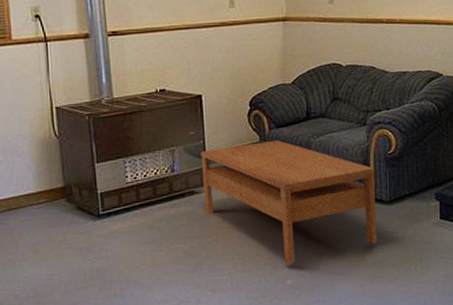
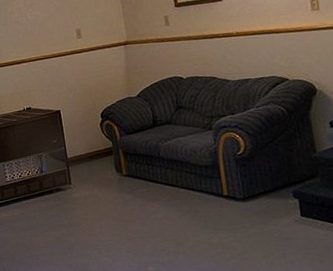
coffee table: present [200,140,377,264] -> none [63,145,234,253]

